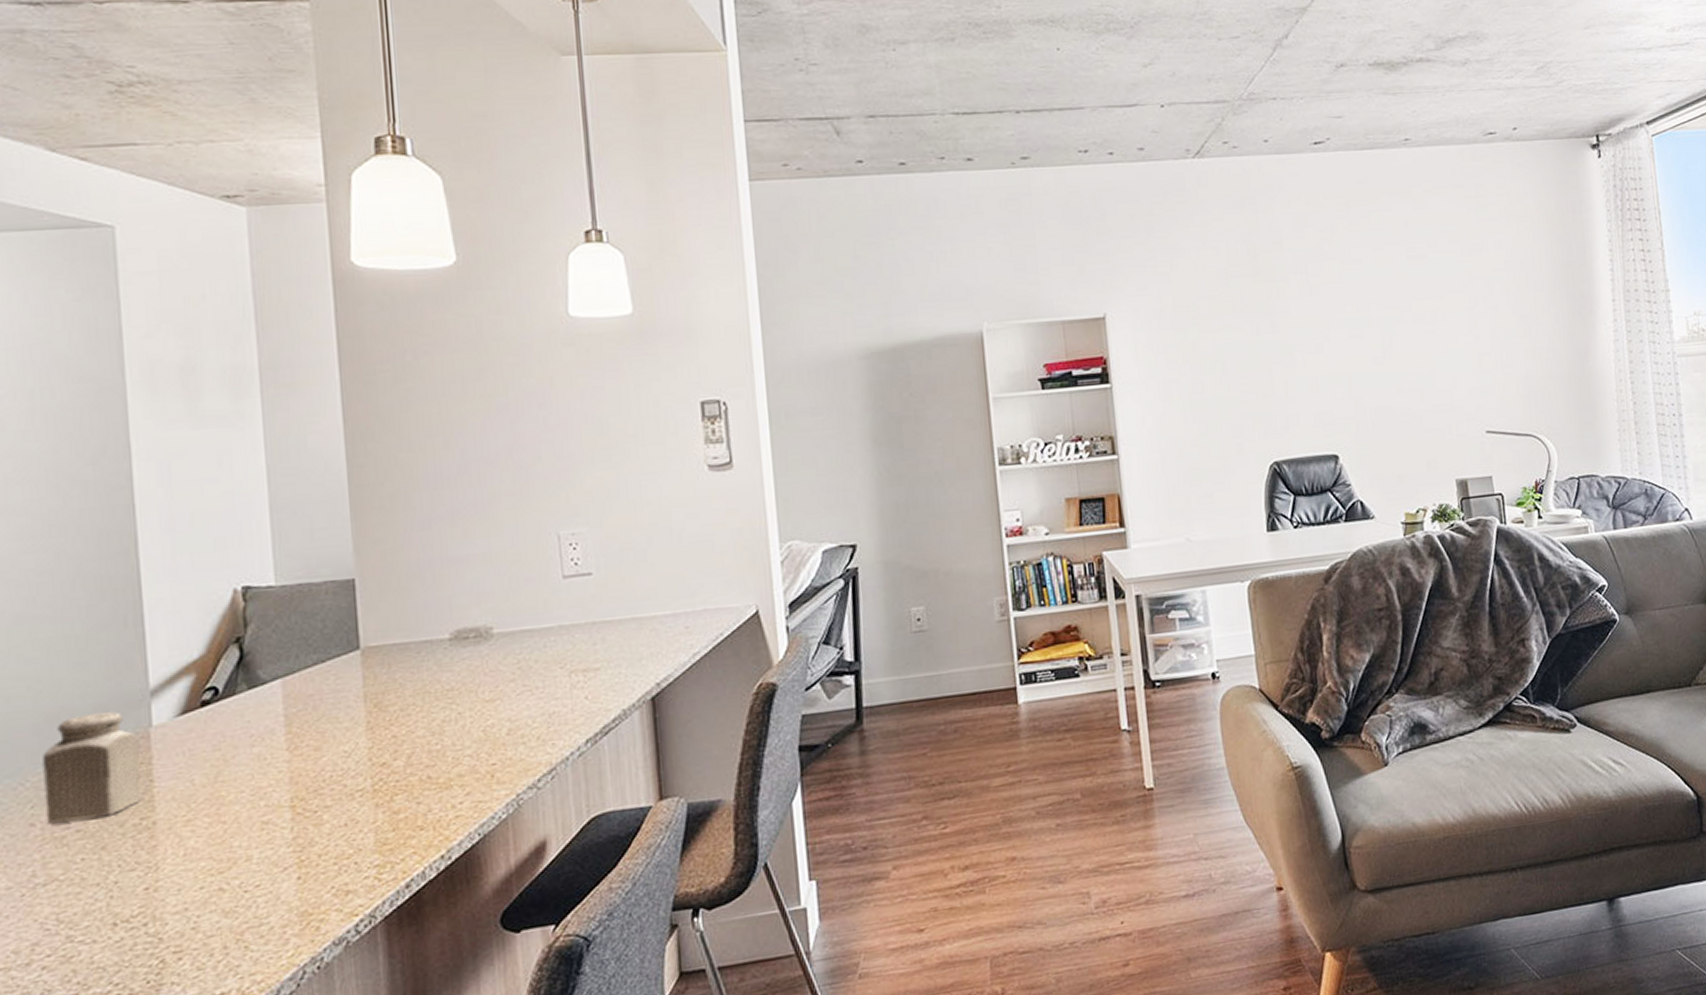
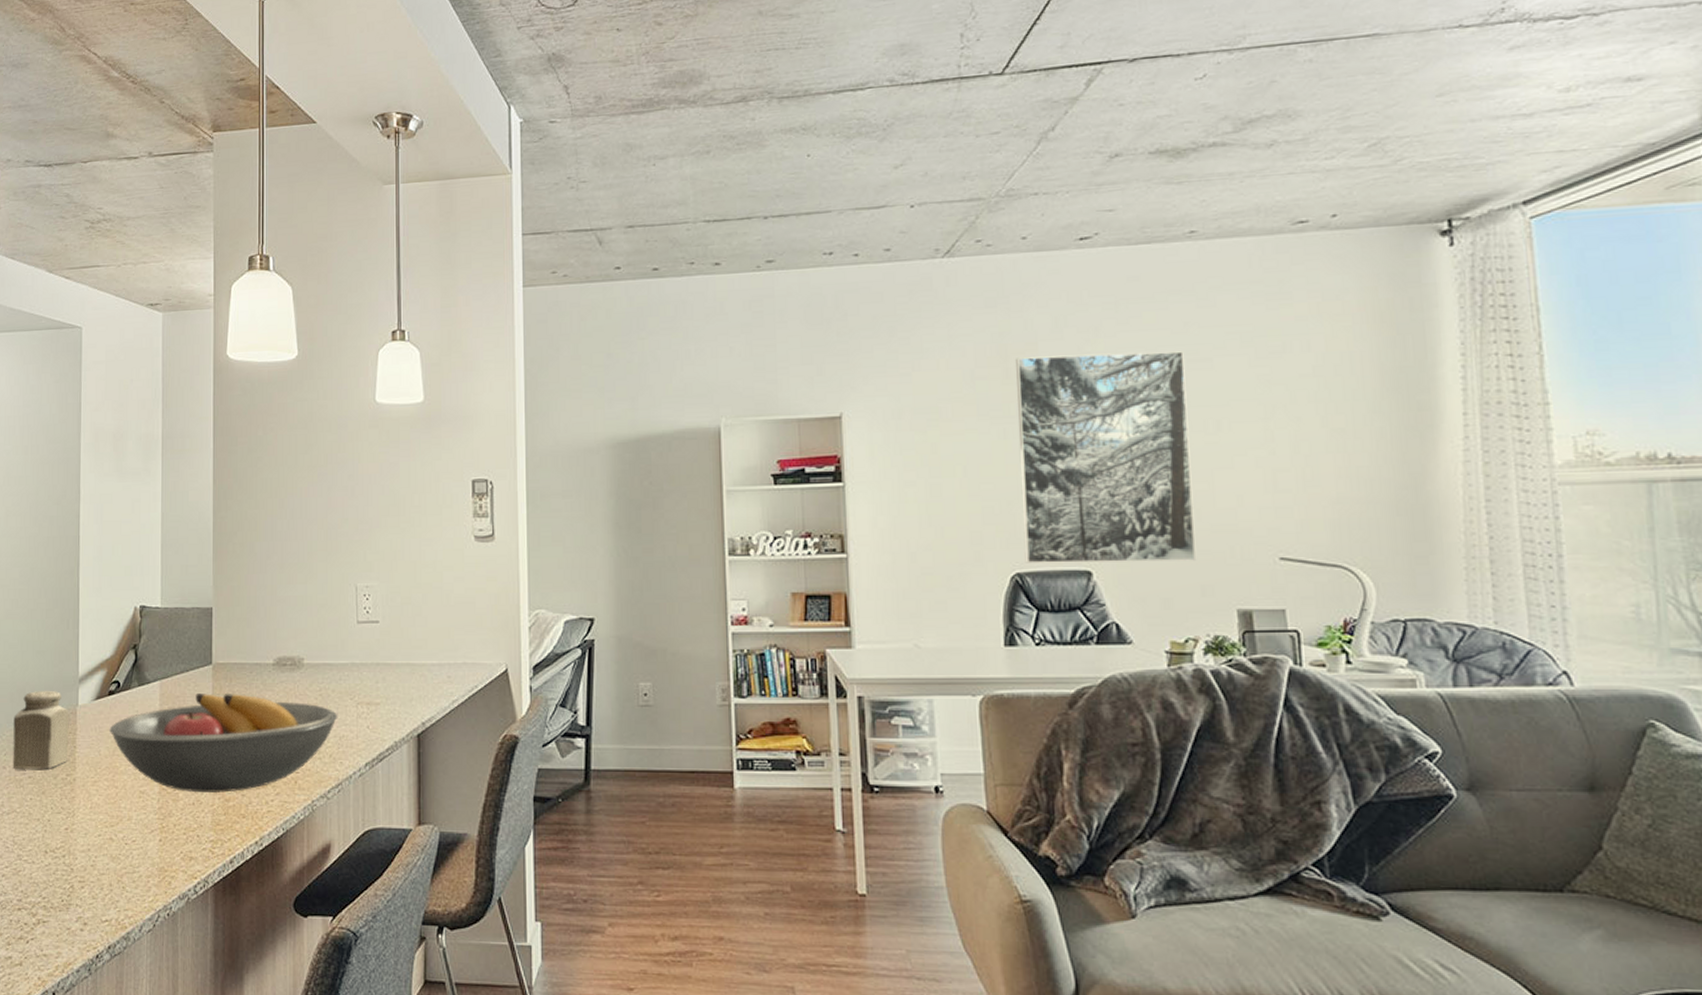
fruit bowl: none [206,680,545,812] -> present [109,693,338,793]
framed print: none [1264,249,1423,452] -> present [1016,351,1197,563]

